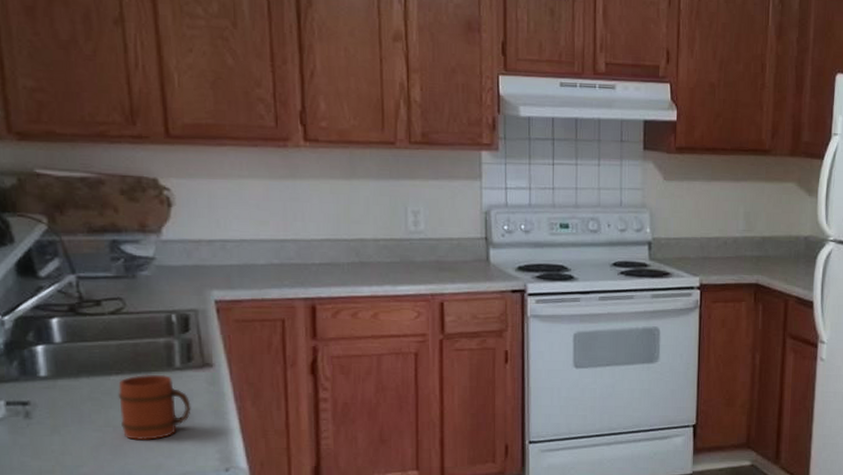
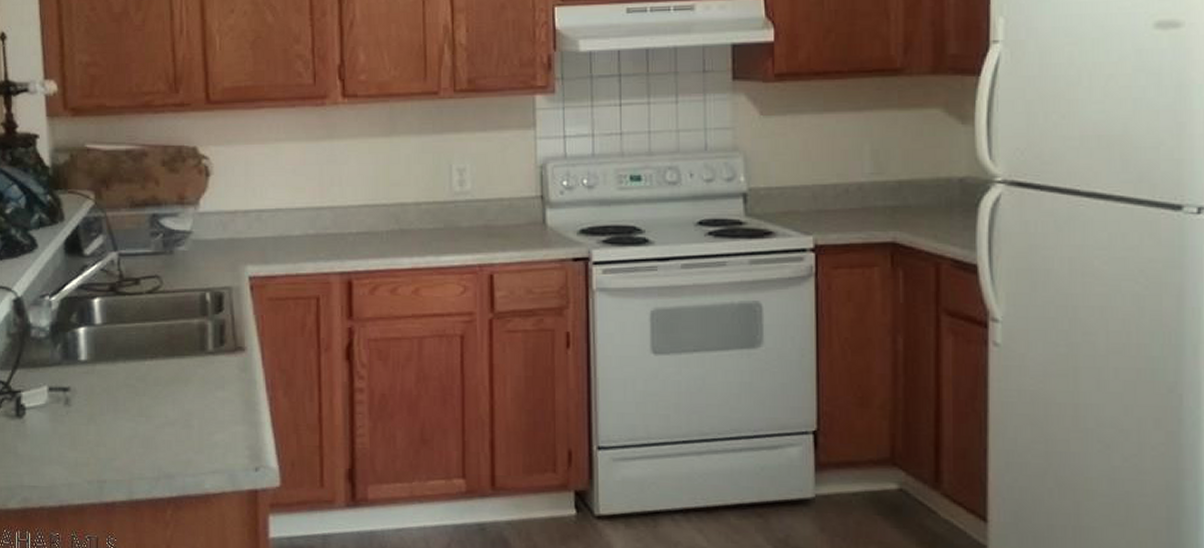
mug: present [118,374,191,441] -> none [151,358,222,433]

